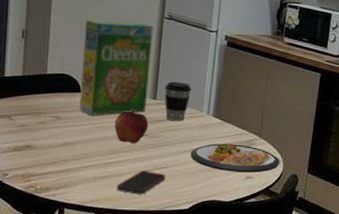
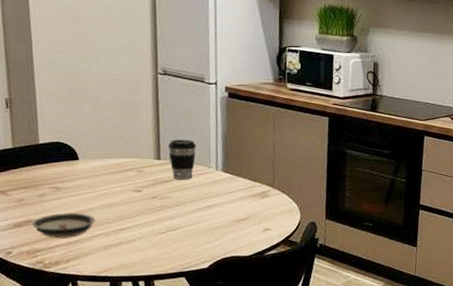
saucer: none [30,141,89,166] -> present [31,212,96,239]
cereal box: present [79,19,153,115] -> none [73,81,151,182]
fruit: present [114,110,149,144] -> none [119,172,156,208]
smartphone: present [116,171,166,195] -> none [129,233,181,259]
dish: present [190,143,280,173] -> none [203,197,297,226]

